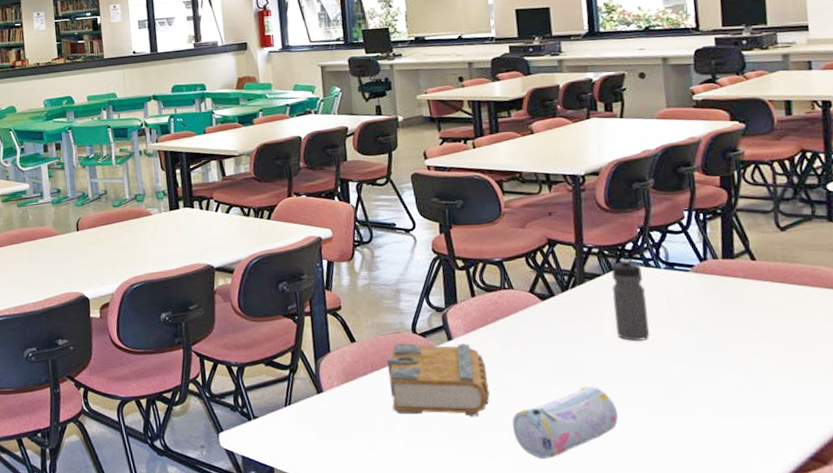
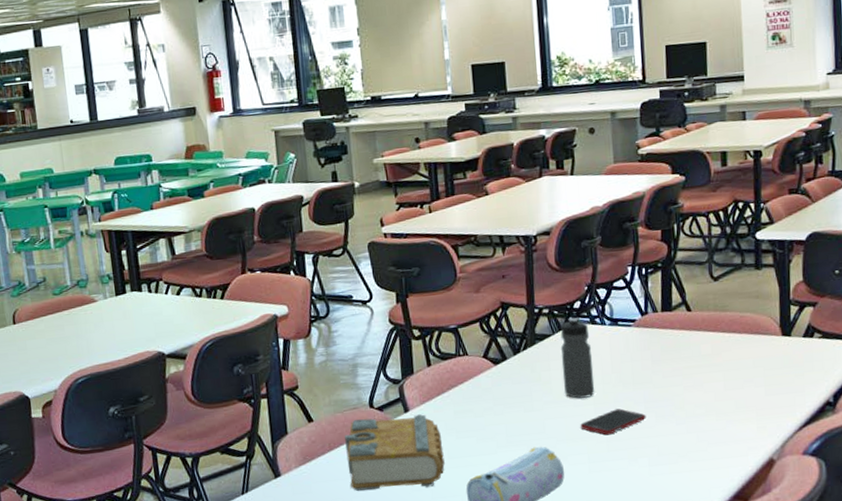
cell phone: none [634,354,708,381] -> present [580,408,646,435]

